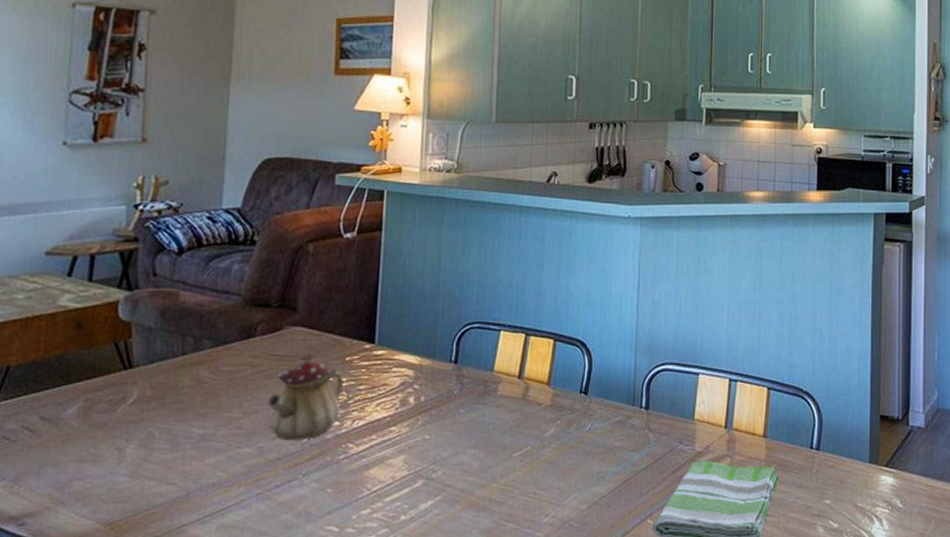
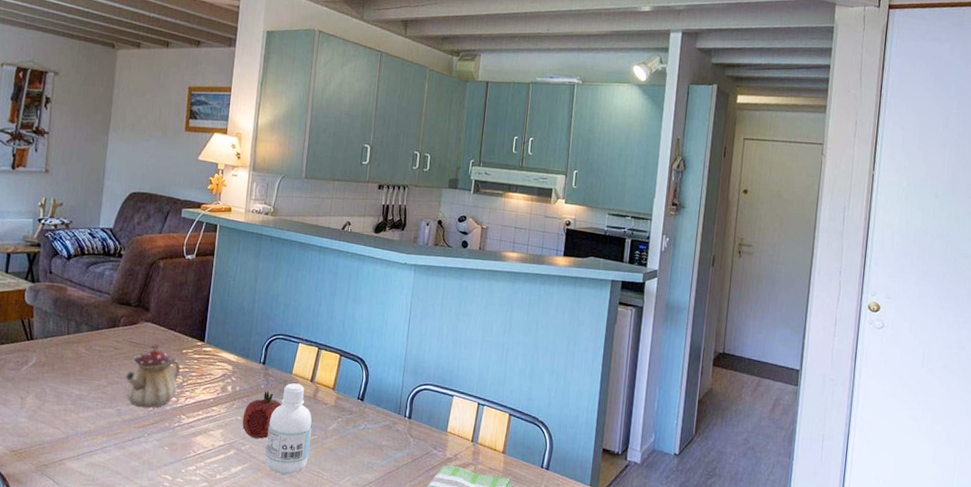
fruit: none [431,396,482,461] -> present [242,390,281,439]
bottle: none [464,383,524,503] -> present [265,383,312,475]

